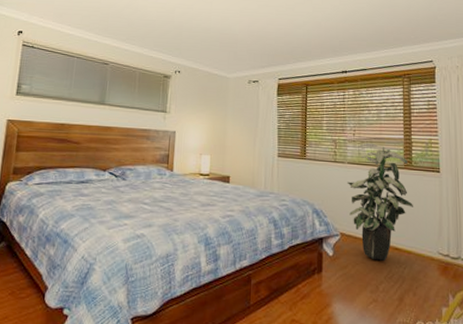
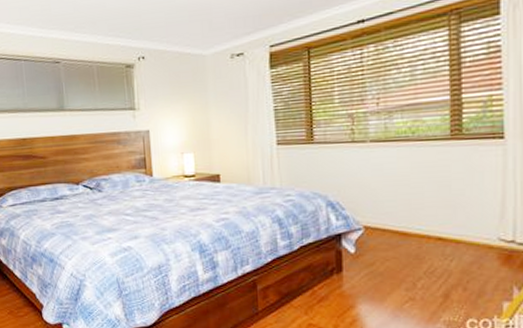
indoor plant: present [347,142,413,261] -> none [370,111,464,254]

